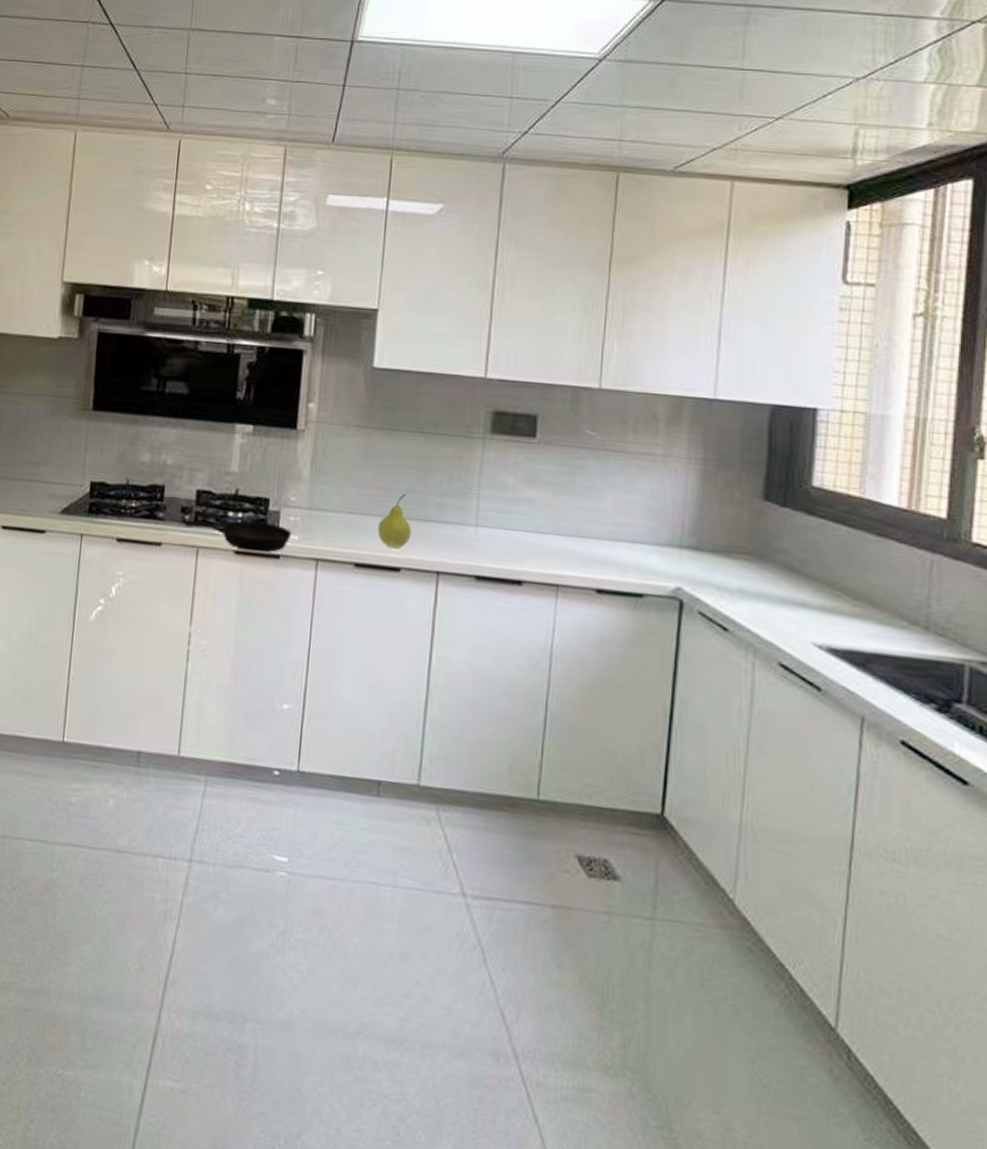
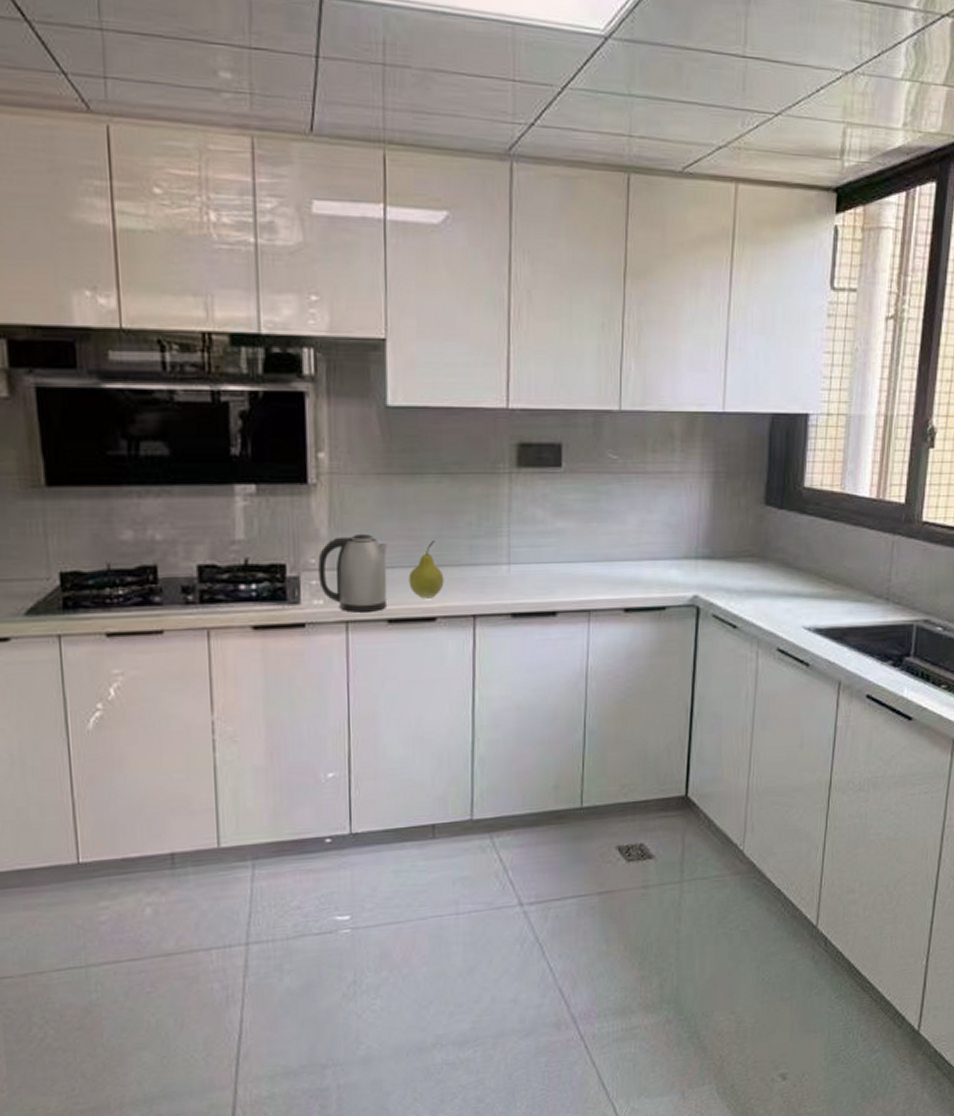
frying pan: present [184,520,292,551] -> none [188,589,316,623]
kettle: none [296,478,362,554] -> present [318,533,388,613]

